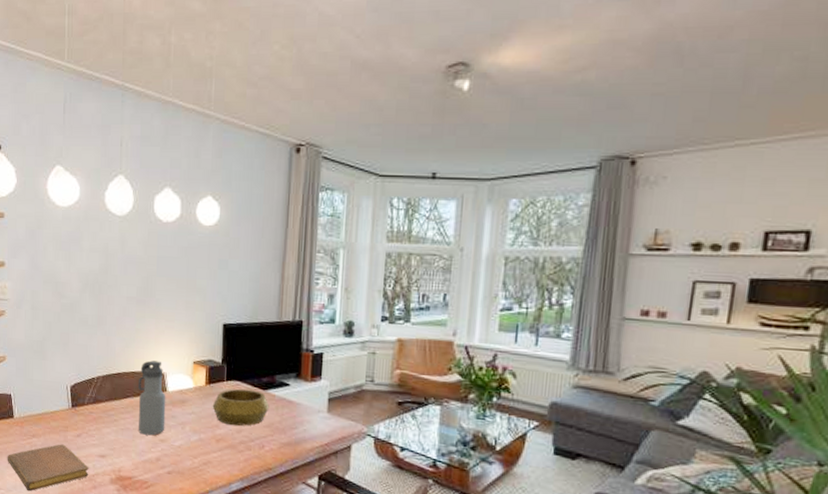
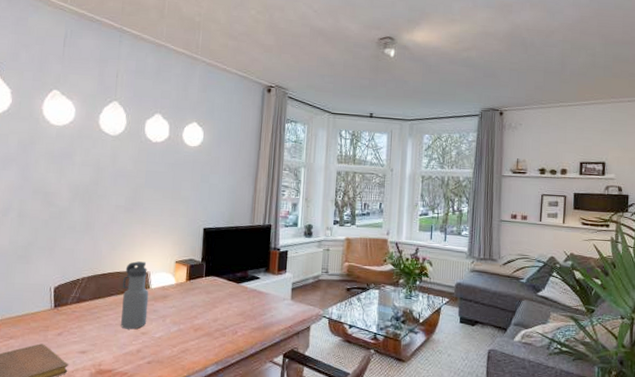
decorative bowl: present [212,388,270,426] -> none [191,283,242,316]

